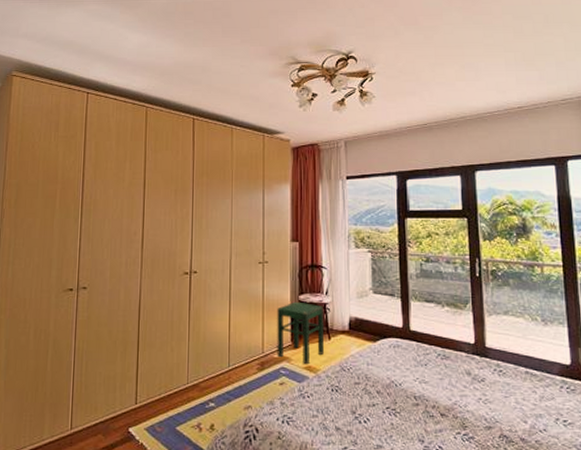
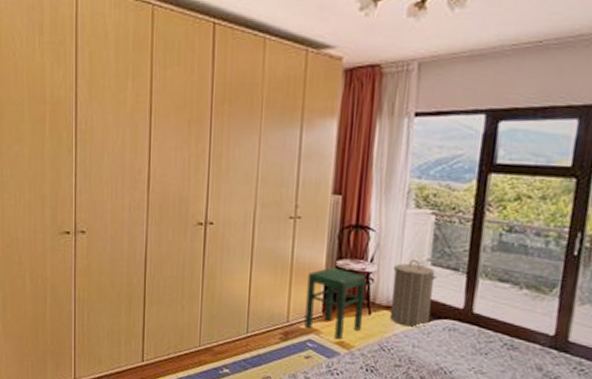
laundry hamper: none [344,289,379,347] -> present [389,259,437,328]

